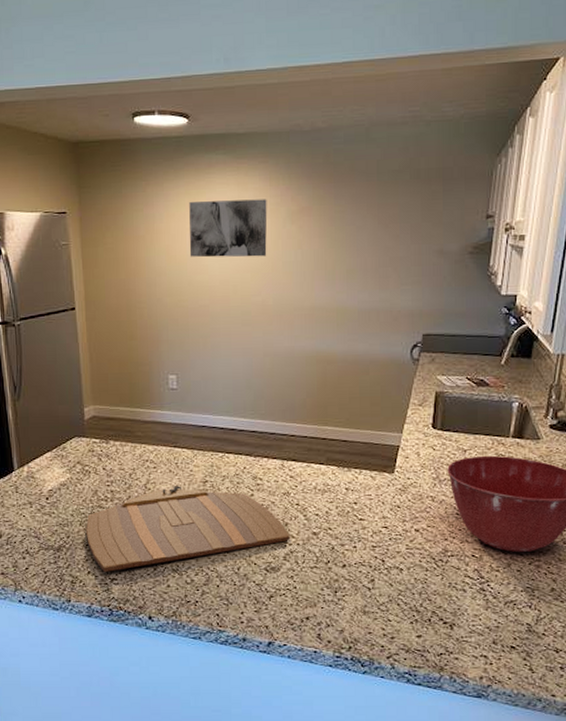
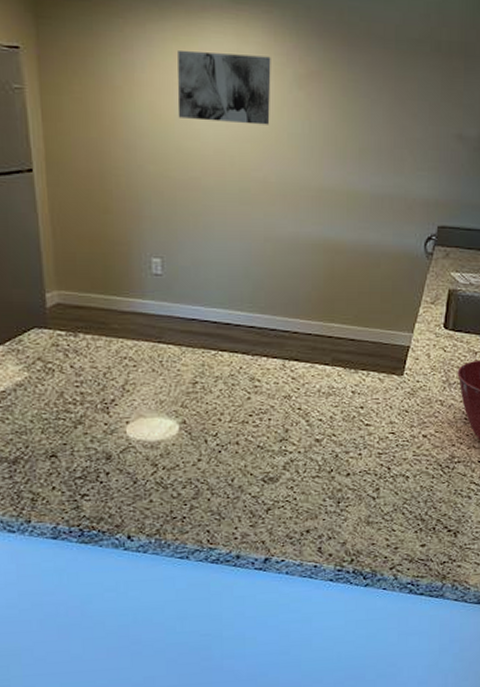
cutting board: present [85,486,290,572] -> none [48,387,290,487]

